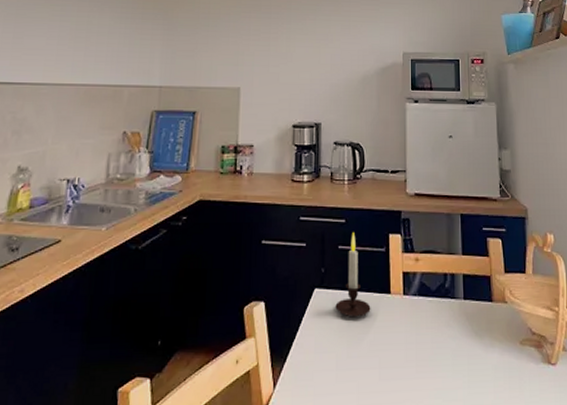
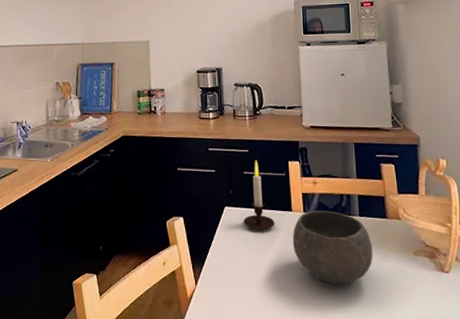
bowl: none [389,292,477,383] -> present [292,210,373,285]

